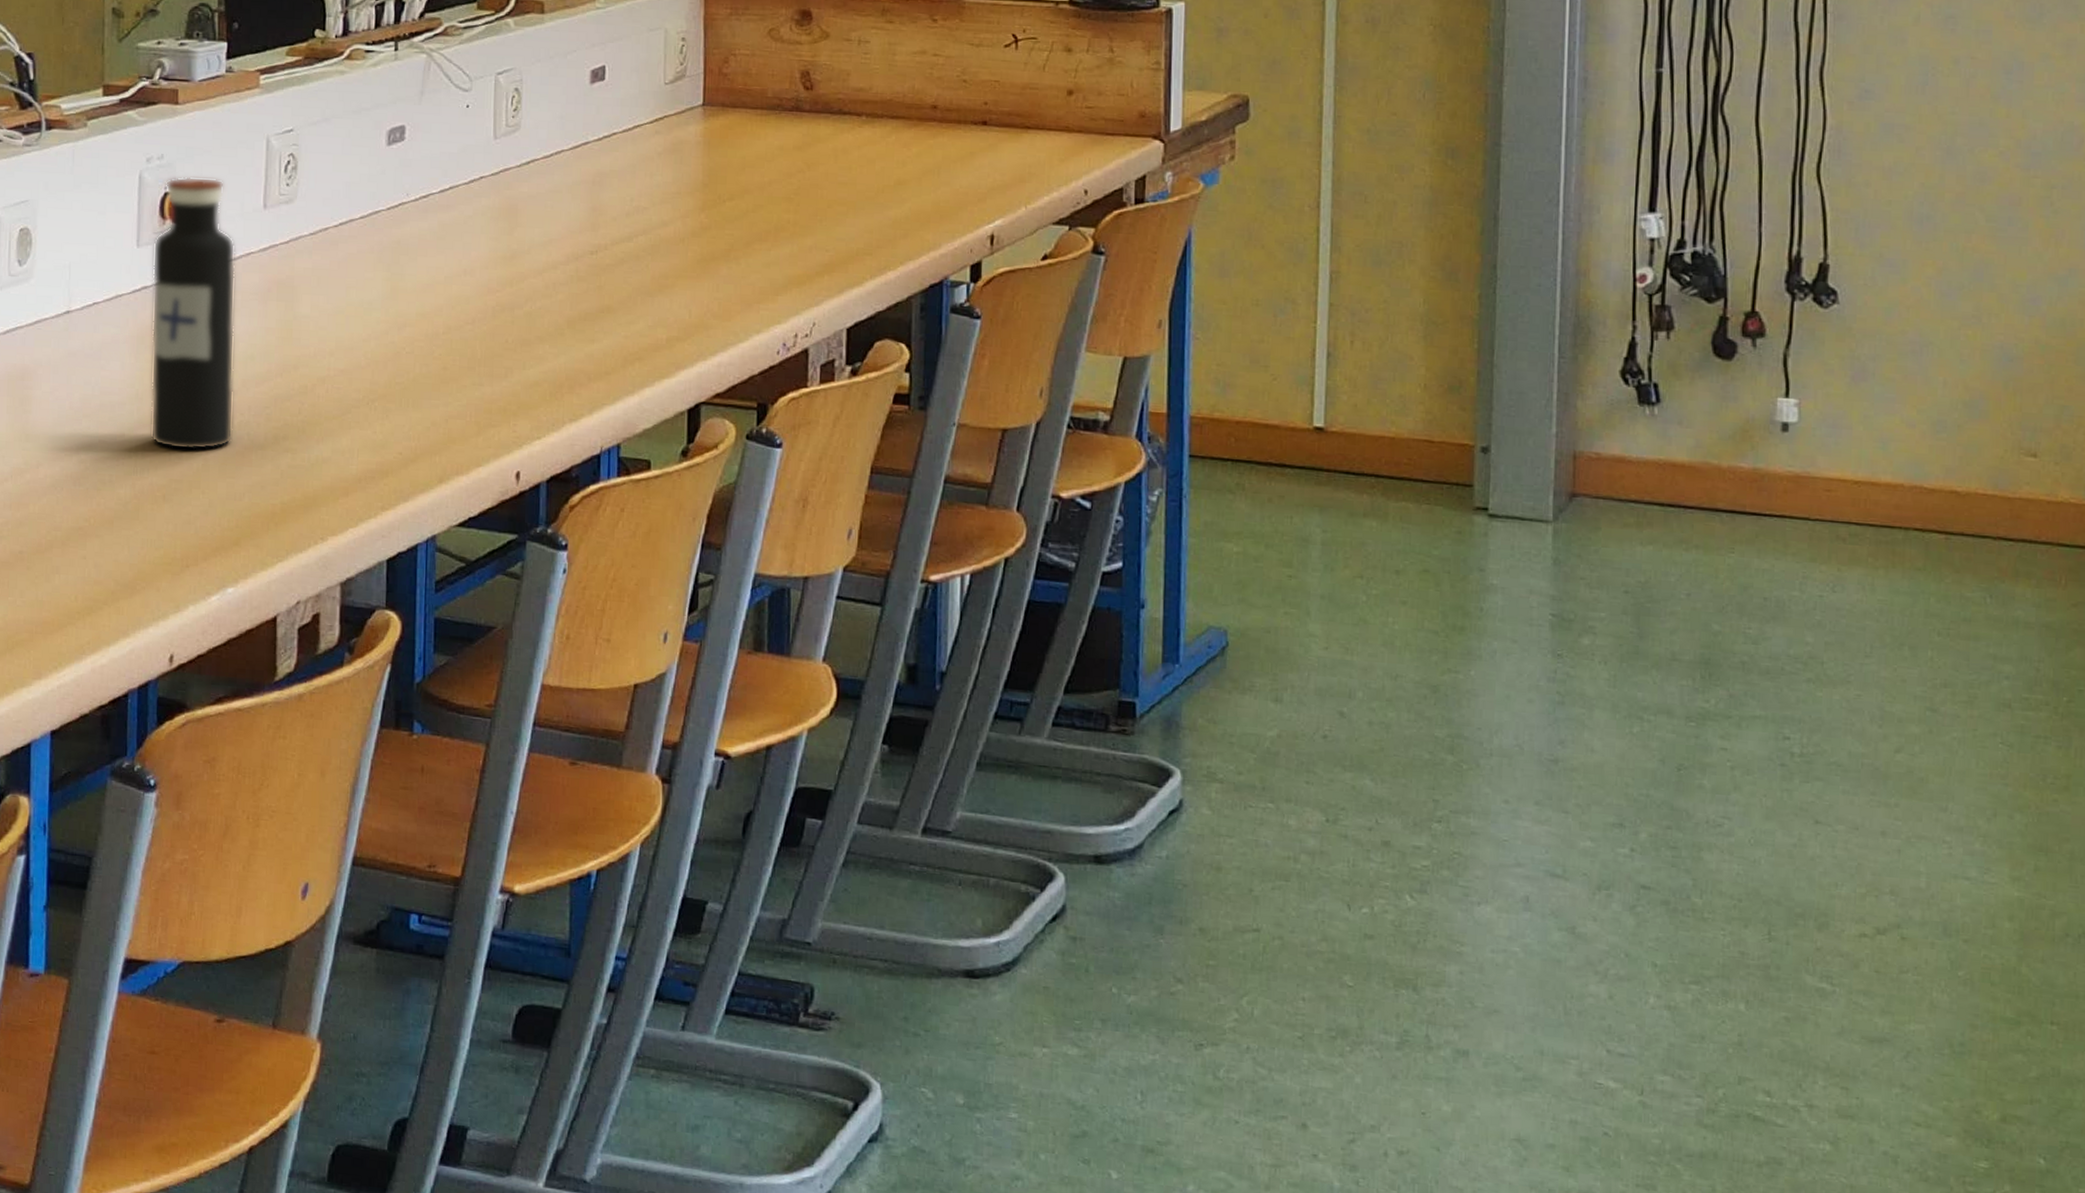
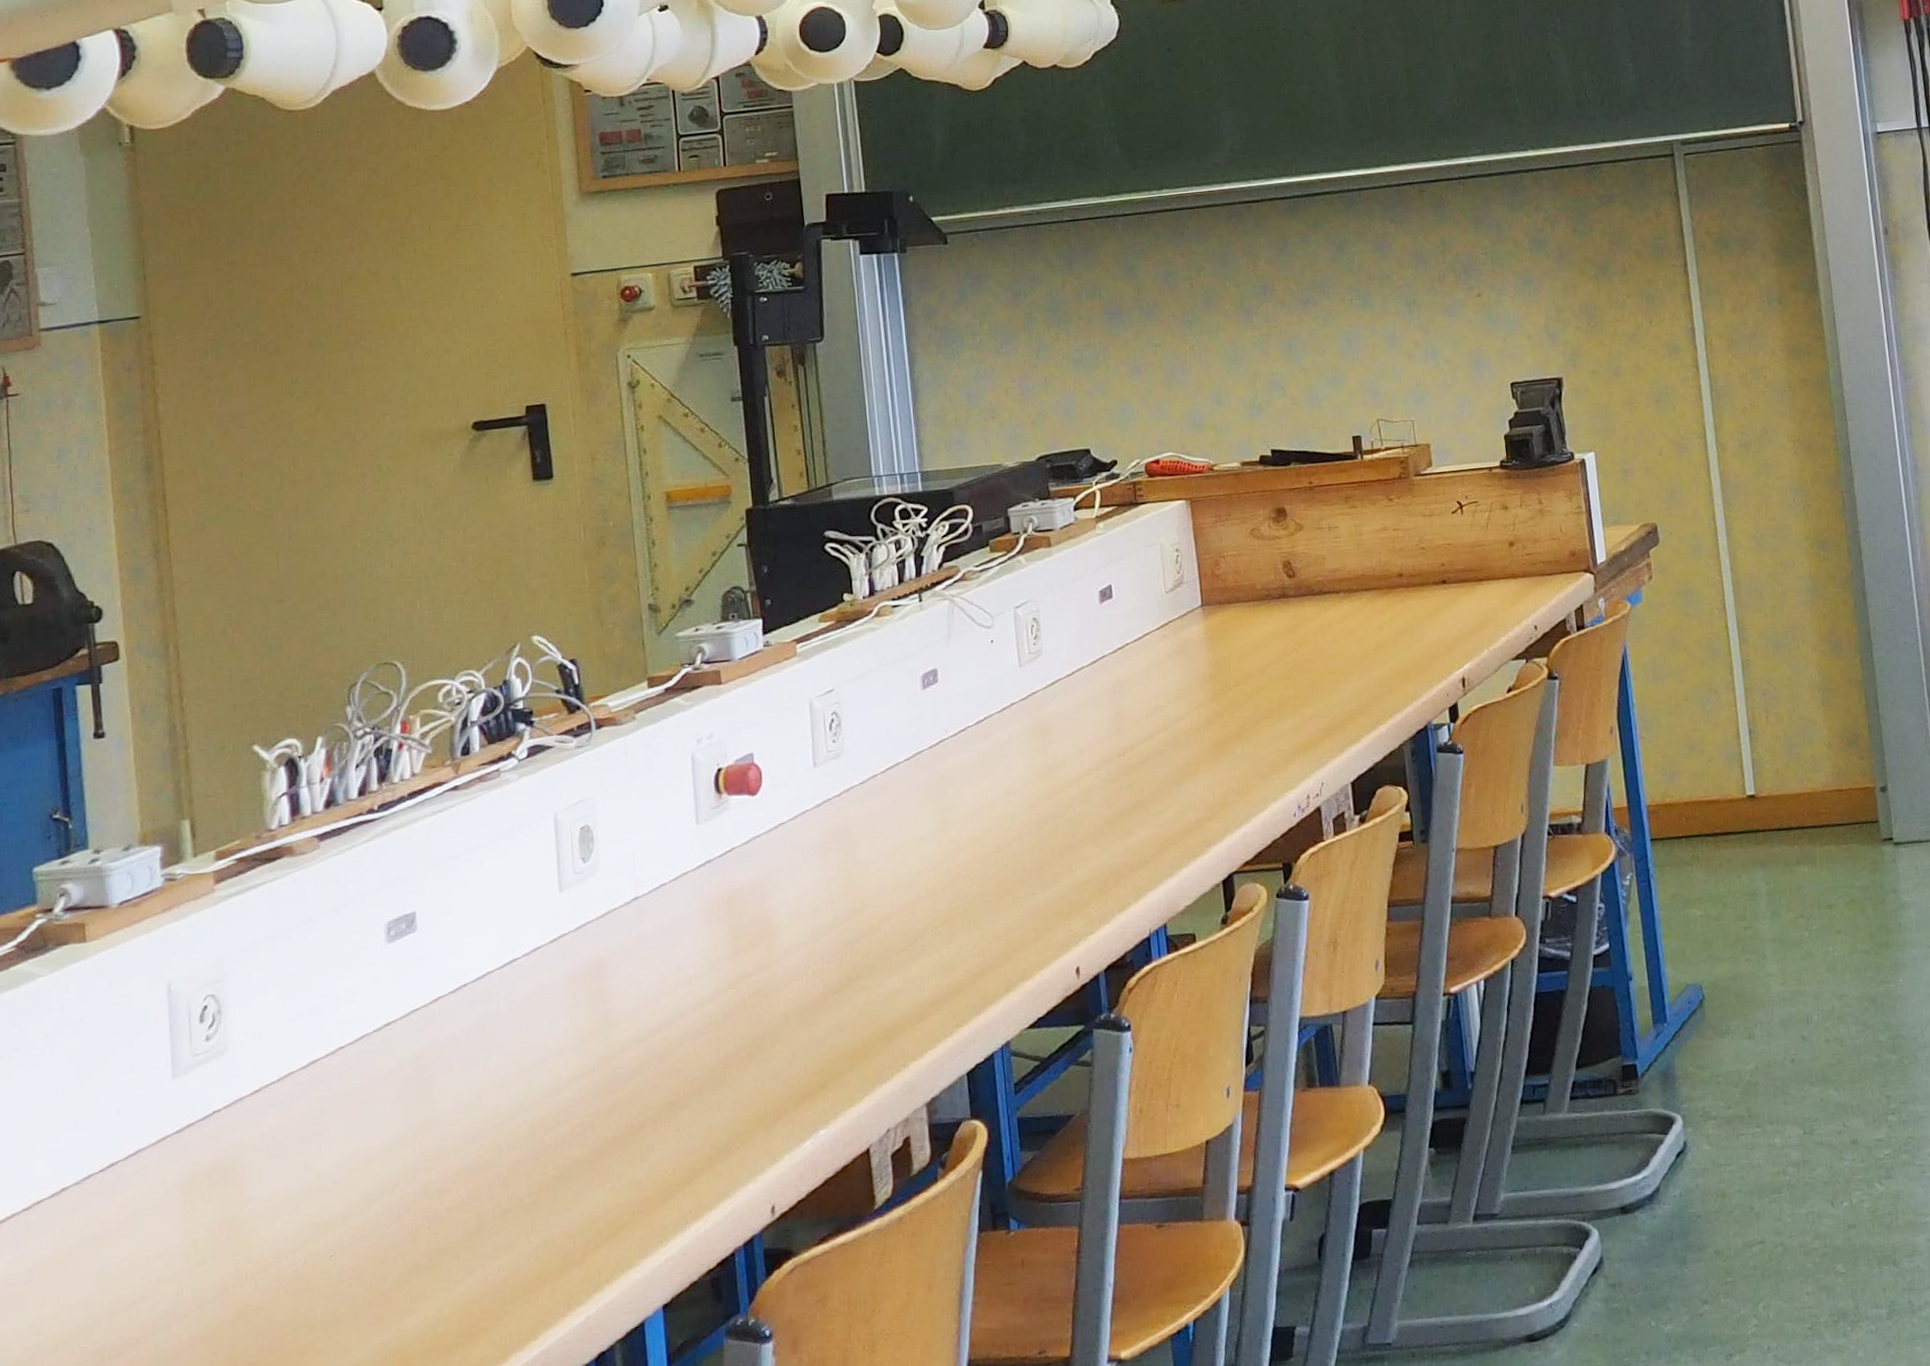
water bottle: present [150,176,236,451] -> none [712,746,809,1010]

